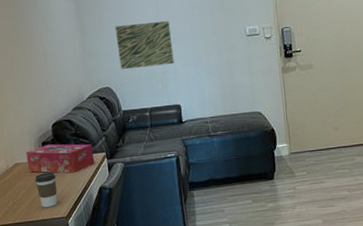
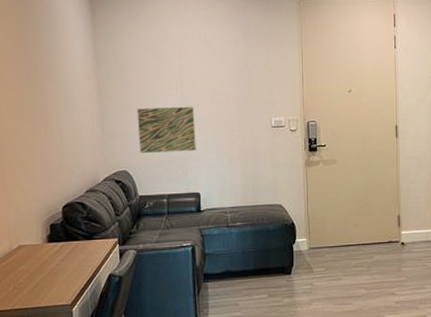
tissue box: present [26,144,95,173] -> none [32,227,106,258]
coffee cup: present [35,172,58,207] -> none [39,256,63,294]

